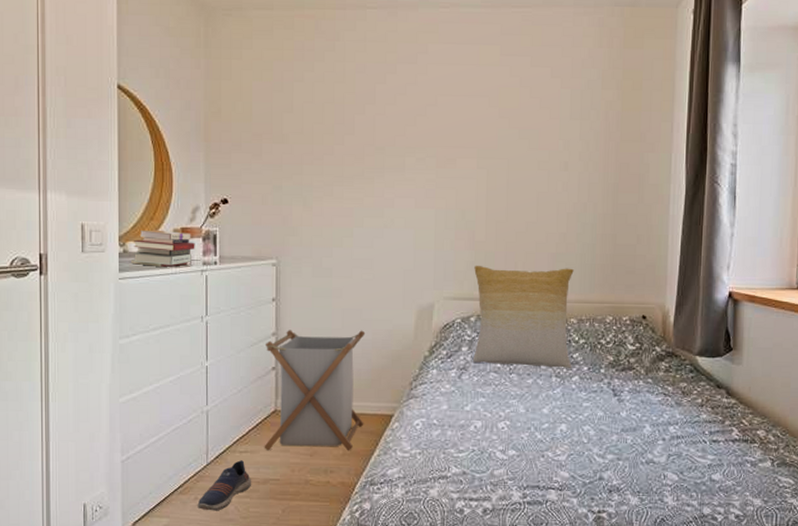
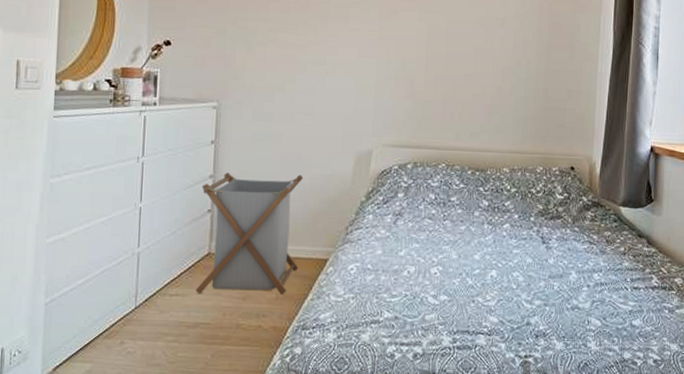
books: present [130,229,195,267] -> none [66,68,135,106]
shoe: present [197,460,252,511] -> none [123,303,182,356]
pillow: present [472,265,574,368] -> none [407,113,508,216]

